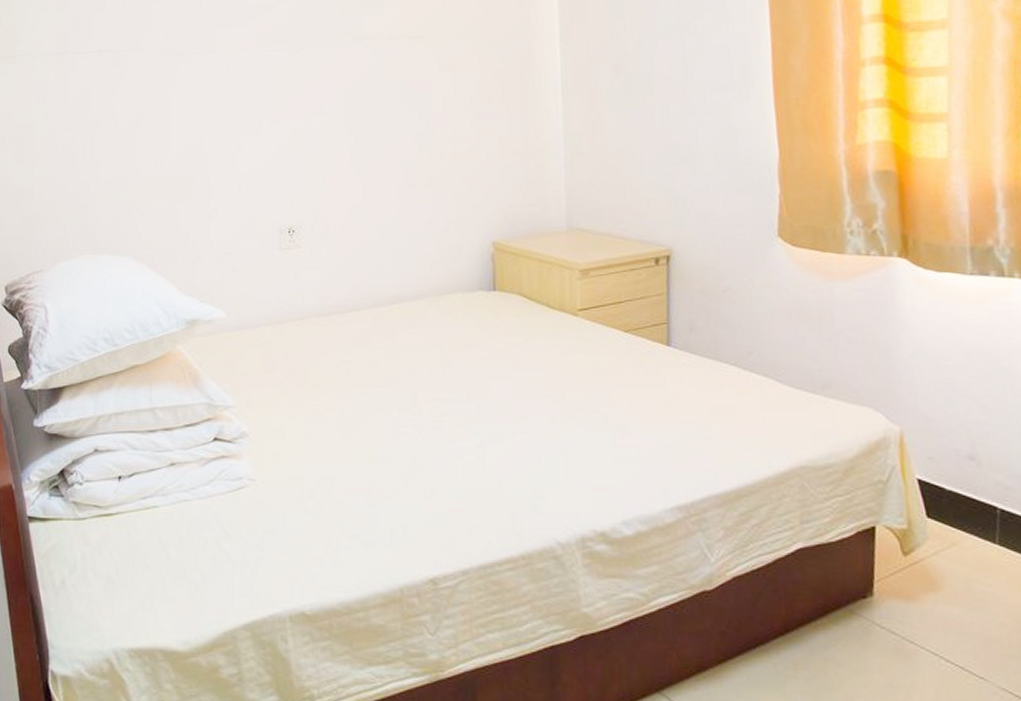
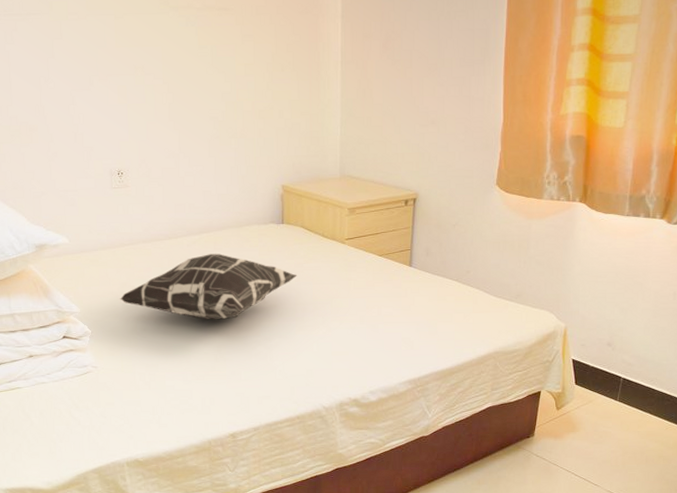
decorative pillow: none [286,330,515,417] -> present [119,254,297,319]

